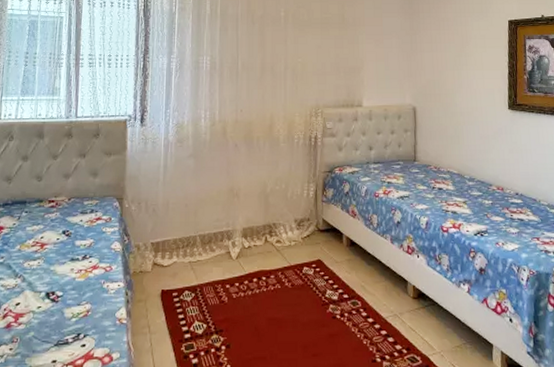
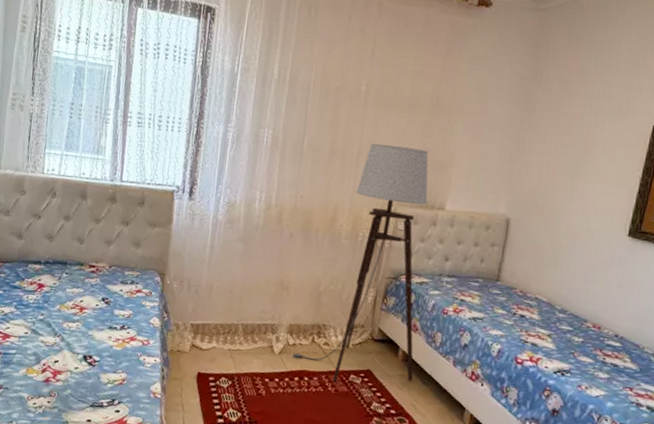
floor lamp: none [249,58,359,277] -> present [292,143,429,382]

